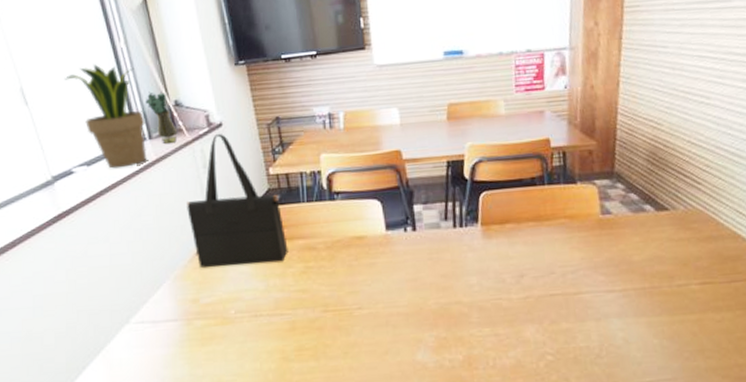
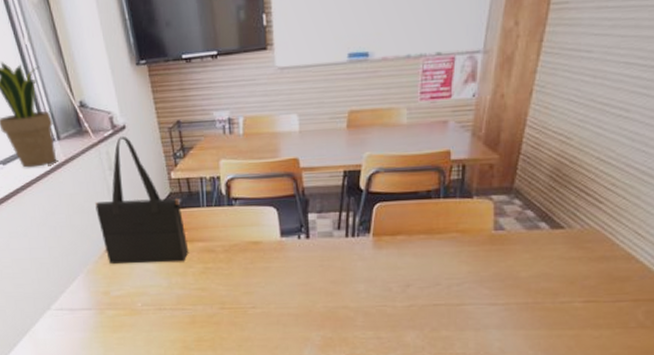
vase: present [145,91,178,144] -> none [51,91,84,145]

